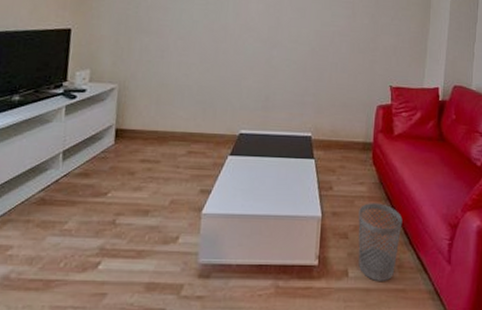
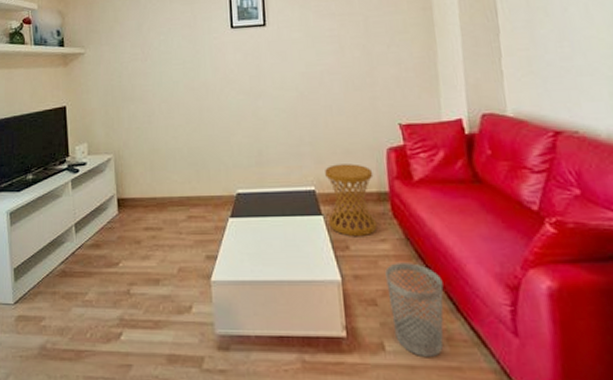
side table: none [318,115,363,180] -> present [325,164,378,237]

